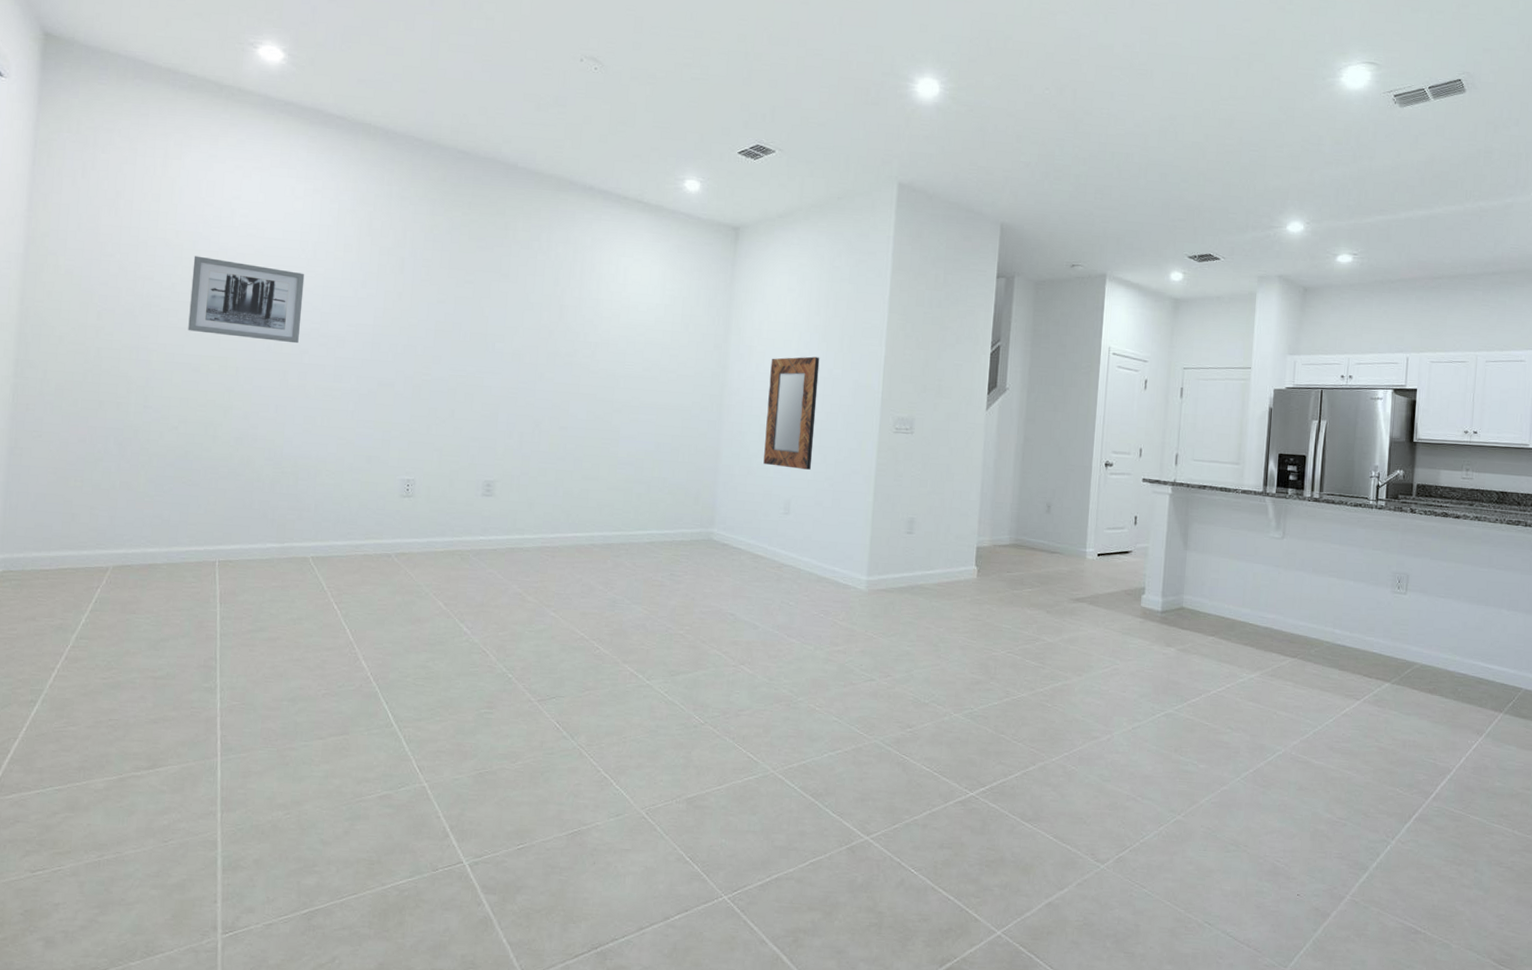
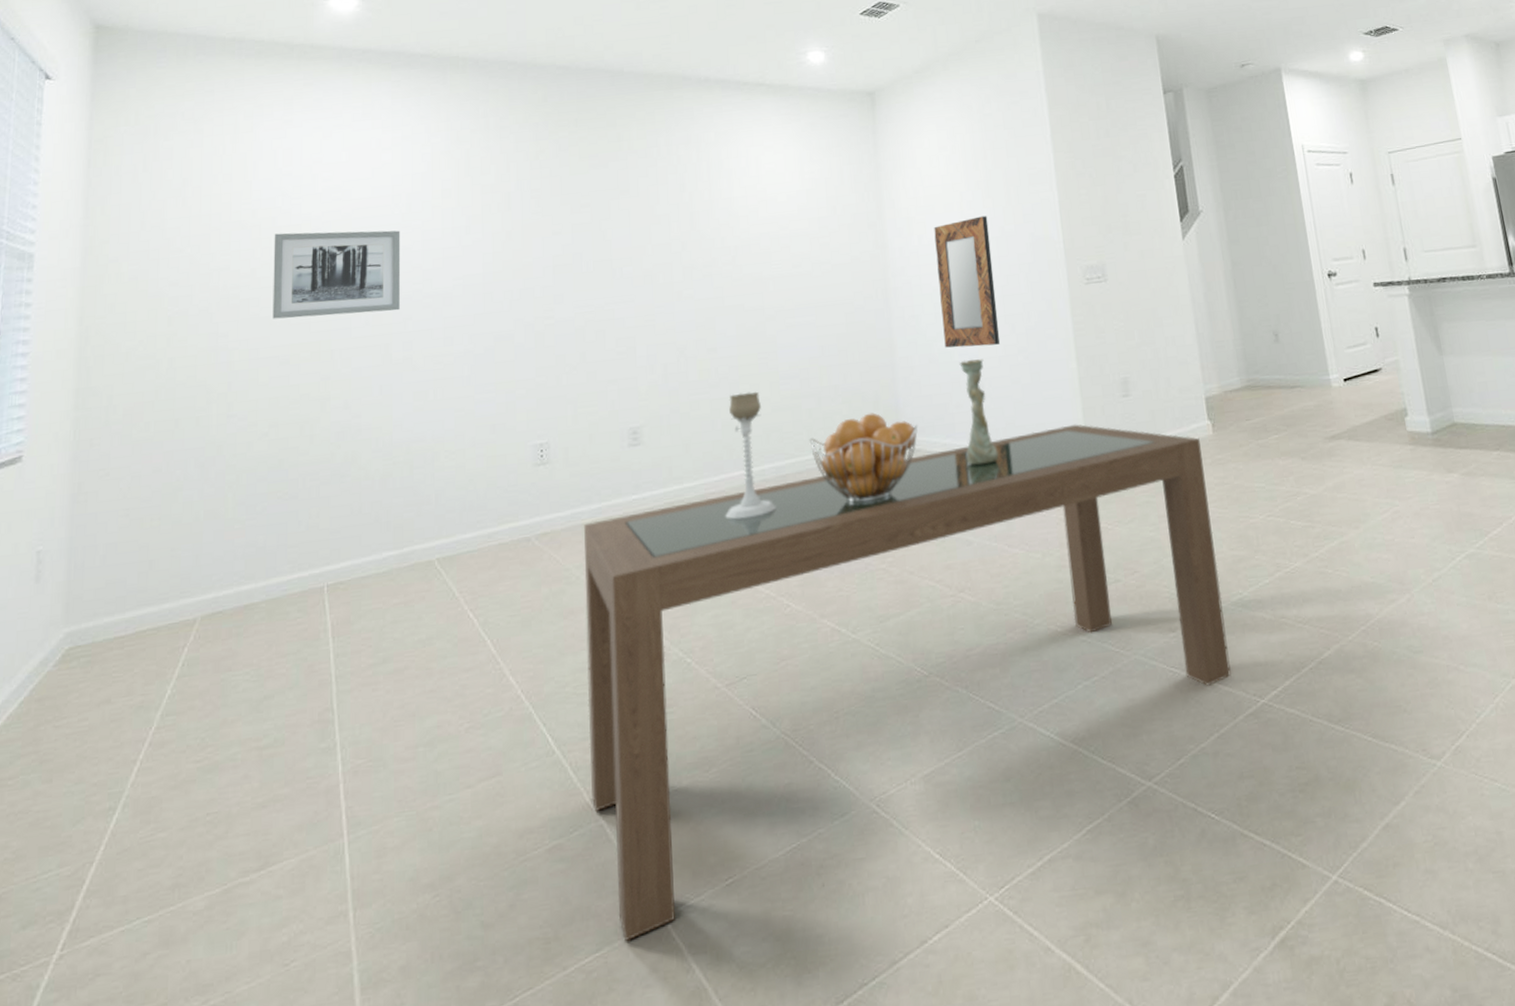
dining table: none [419,547,965,875] -> present [584,424,1231,942]
candle holder: none [556,468,600,573] -> present [725,391,777,520]
fruit basket: none [635,506,729,579] -> present [809,412,918,503]
vase: none [765,477,795,566] -> present [959,359,999,465]

